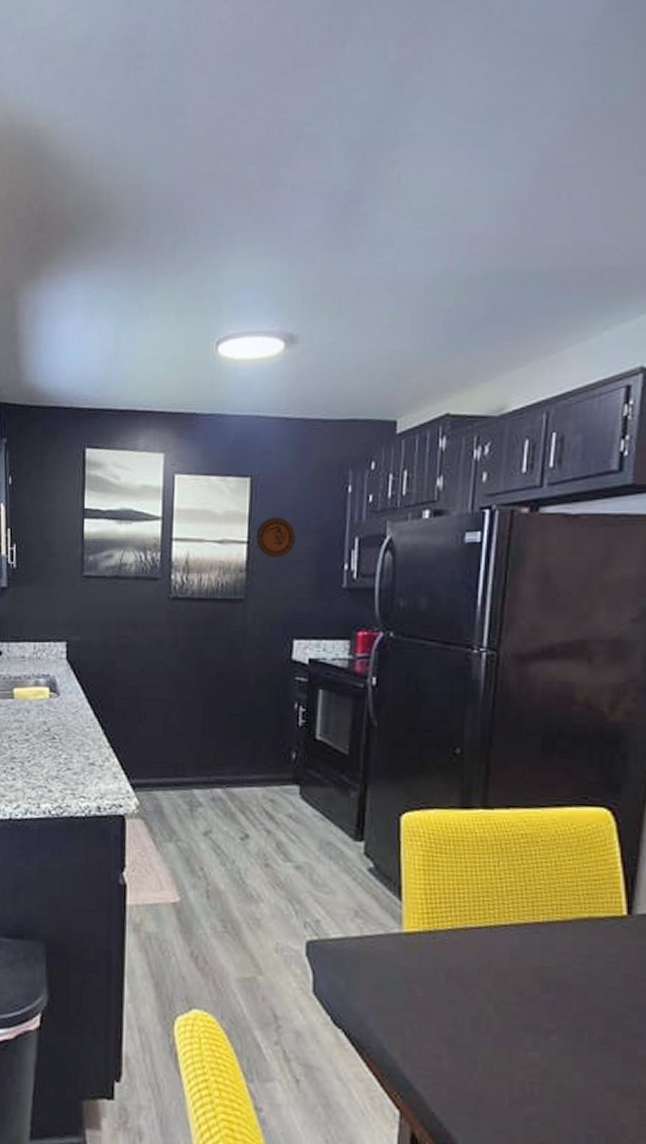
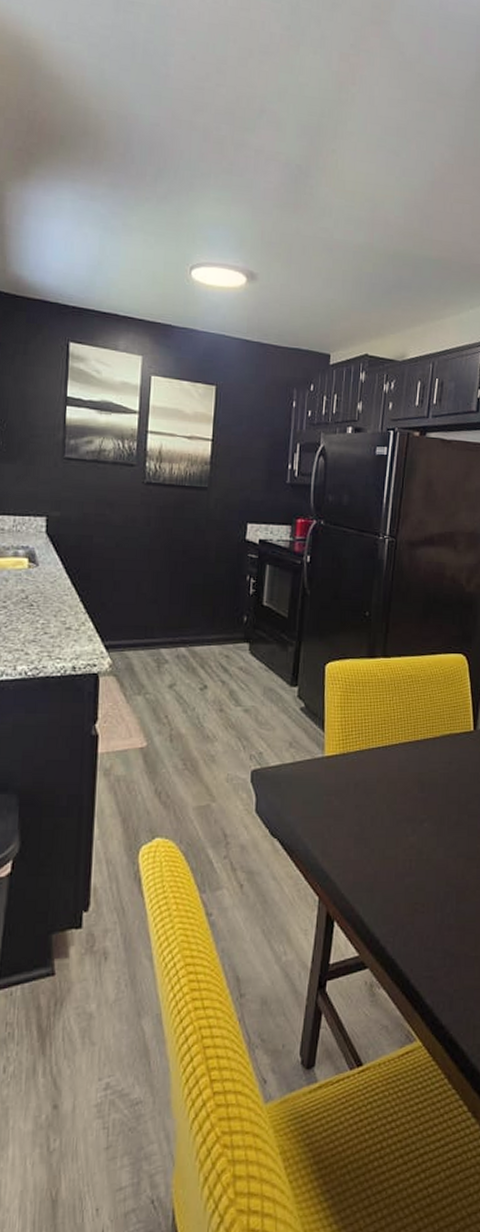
decorative plate: present [256,517,296,558] -> none [219,421,251,455]

